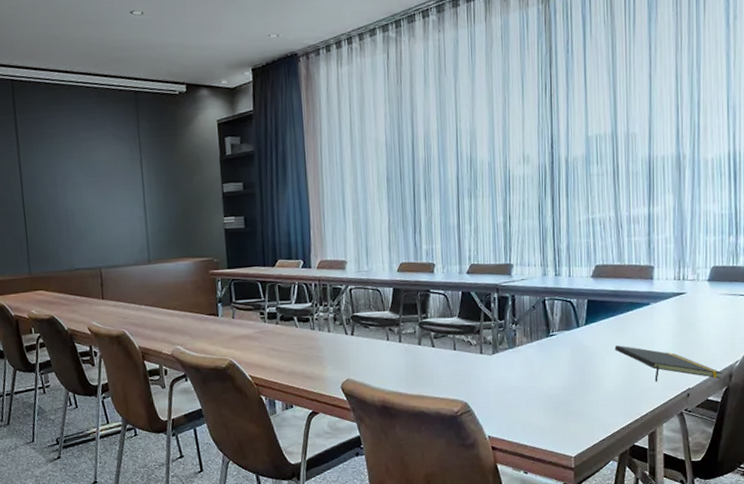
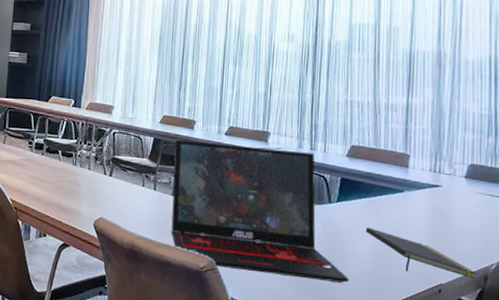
laptop: none [416,279,602,409] -> present [171,140,350,283]

